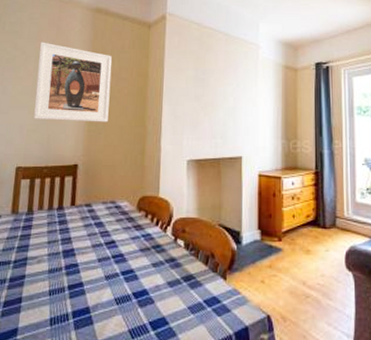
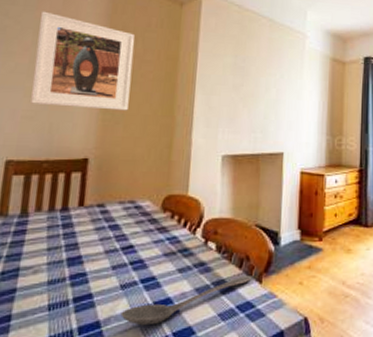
stirrer: none [106,272,216,314] -> present [120,276,251,326]

